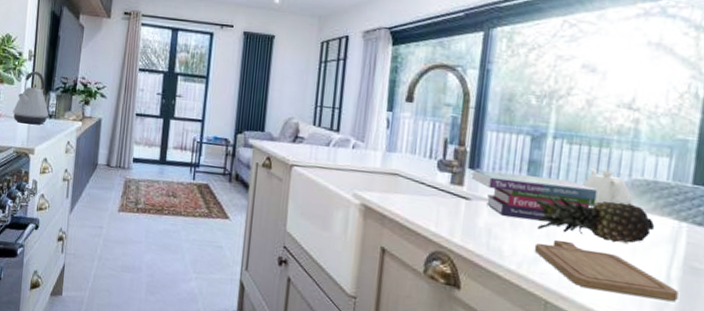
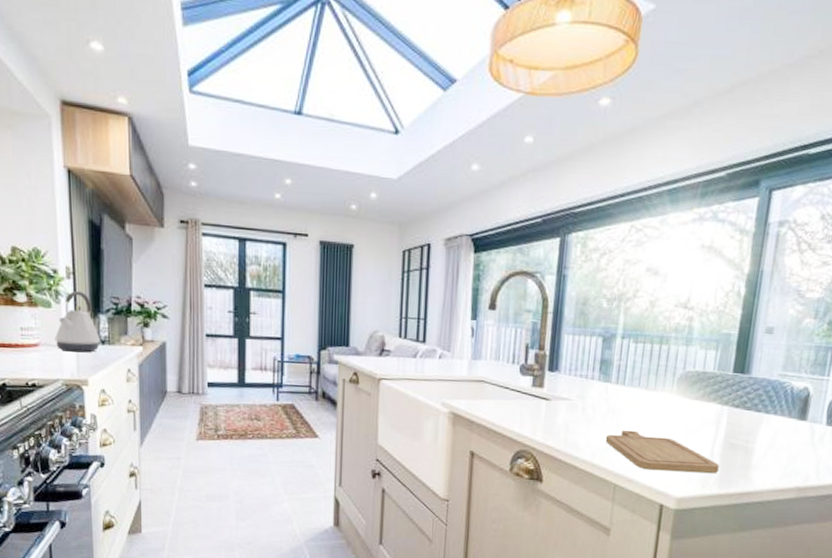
books: present [471,169,598,222] -> none [550,371,658,415]
fruit: present [535,194,655,244] -> none [606,390,703,428]
teapot: present [581,167,632,205] -> none [645,363,686,397]

